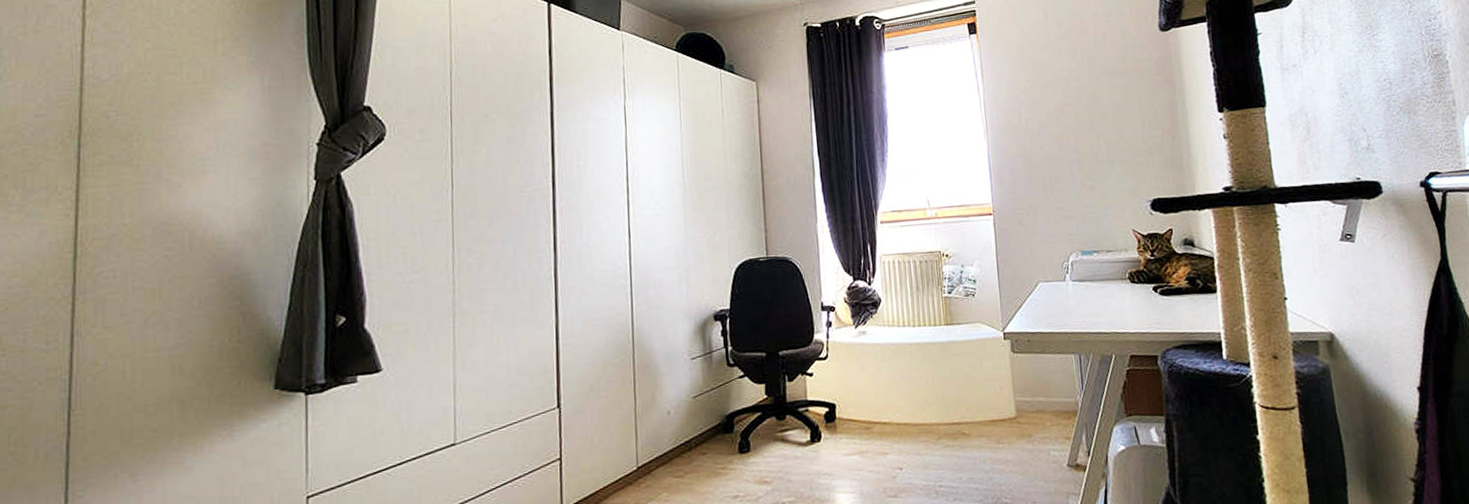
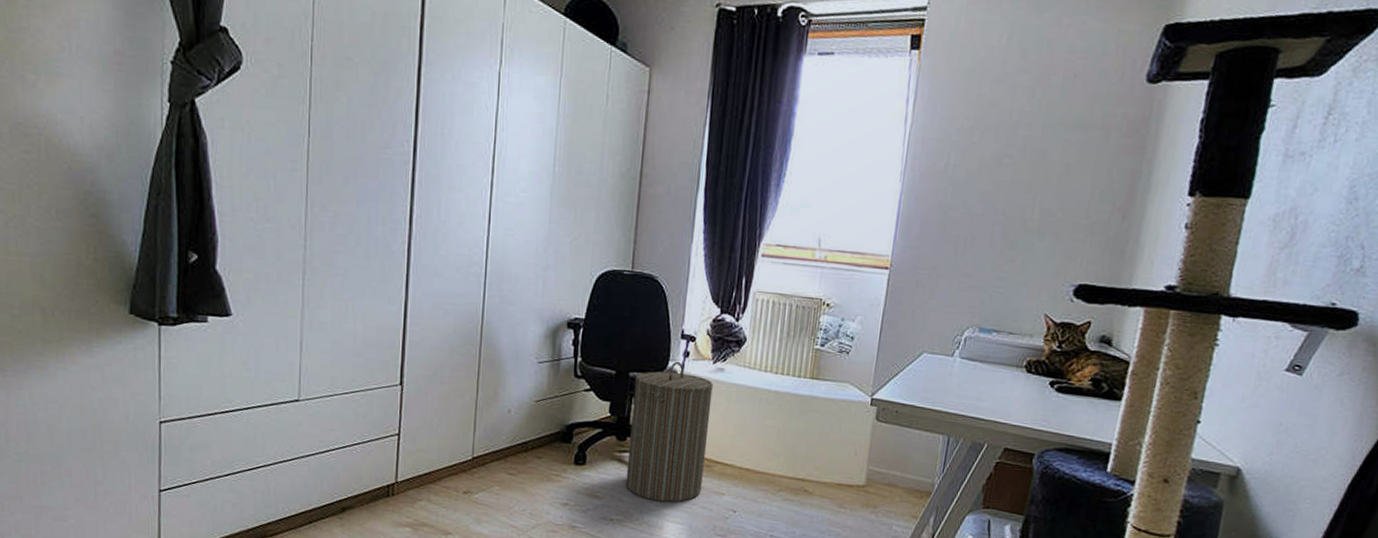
laundry hamper: none [785,332,866,475] -> present [625,361,713,503]

